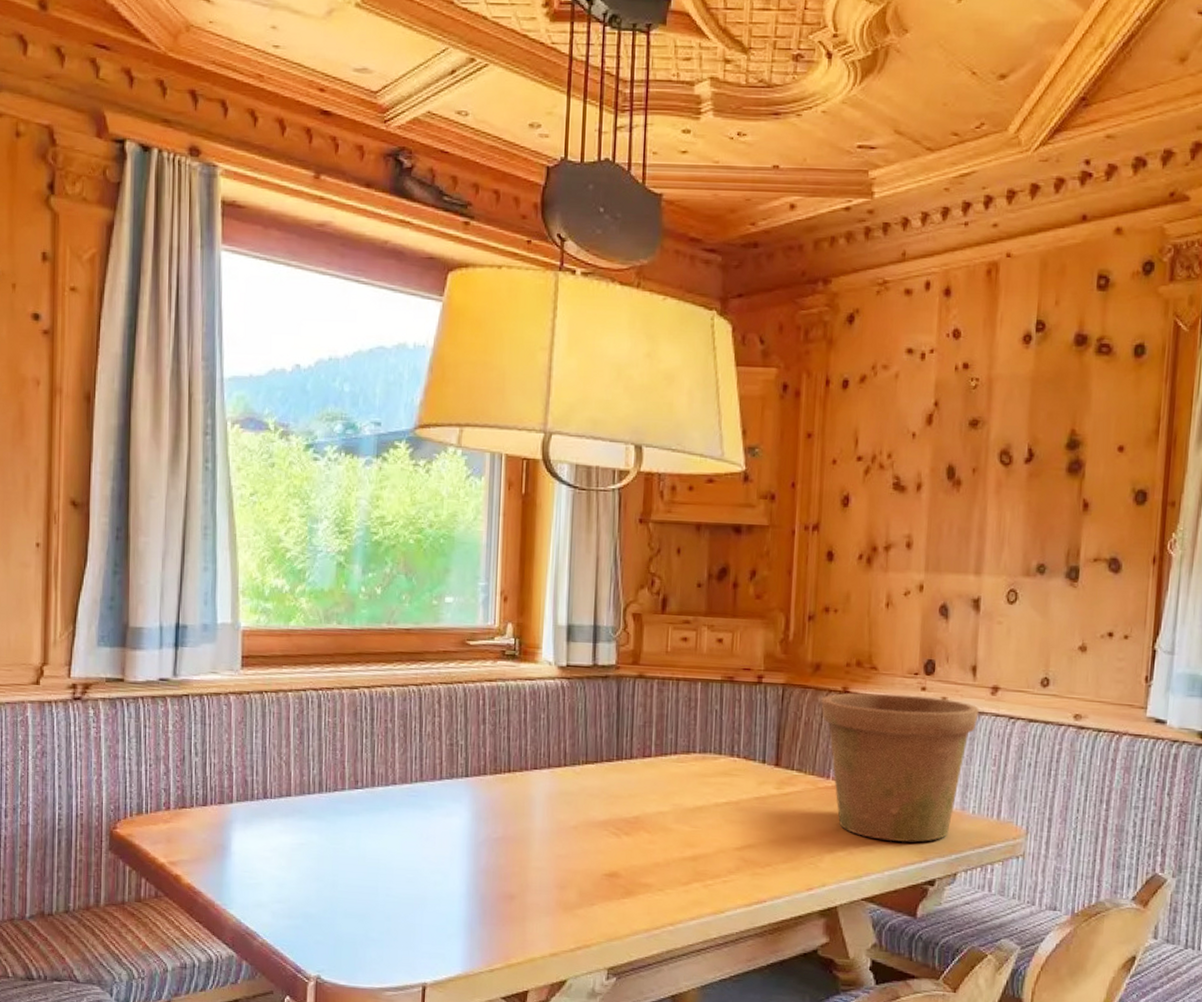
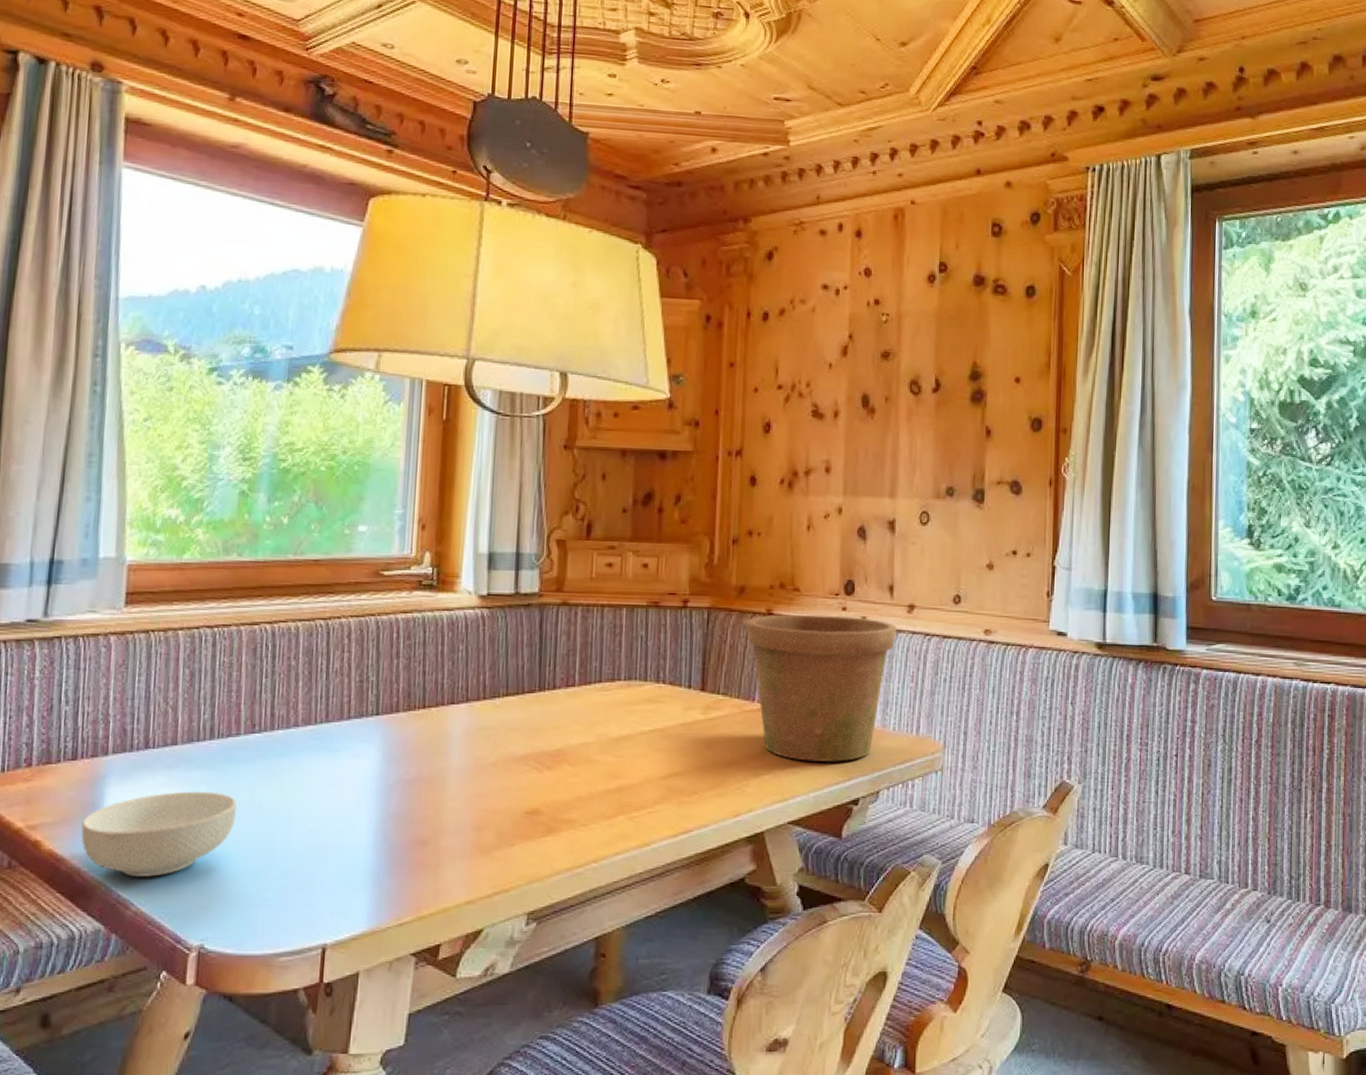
cereal bowl: none [213,838,344,913] -> present [81,791,237,877]

